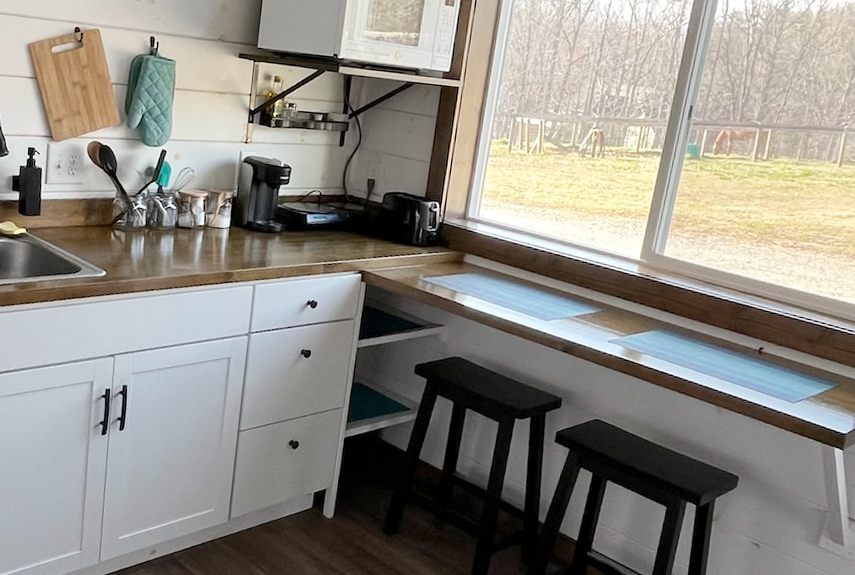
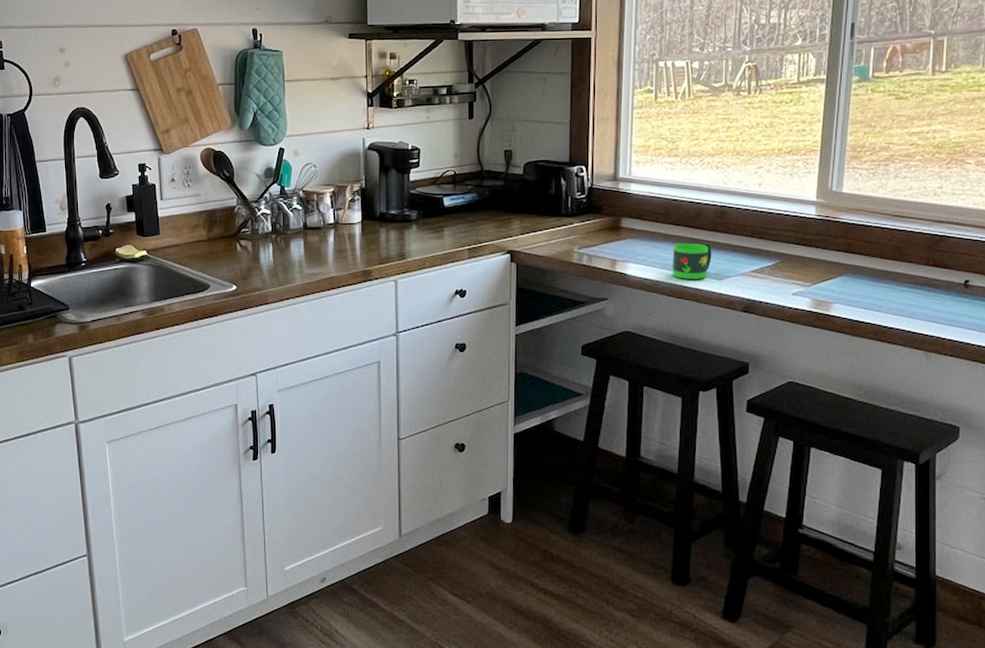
mug: none [505,283,543,318] -> present [673,242,712,279]

